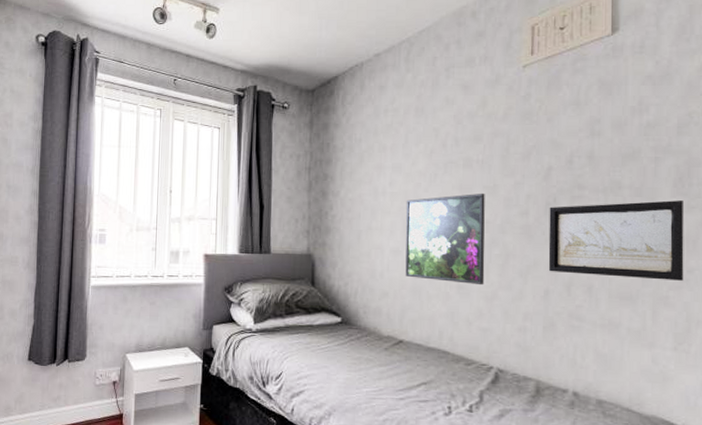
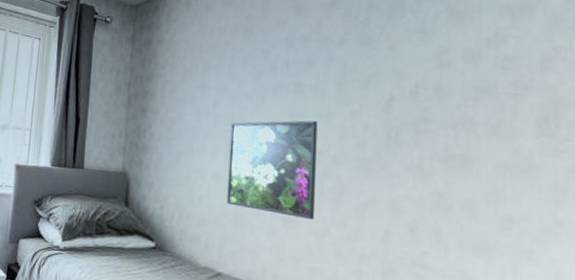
wall art: present [548,200,685,281] -> none [389,140,551,234]

